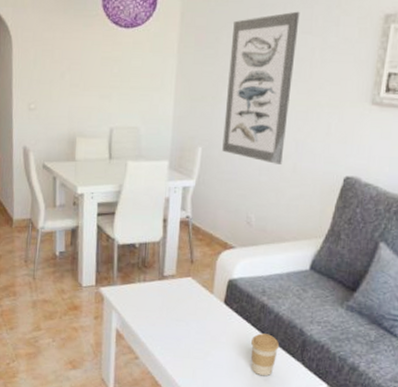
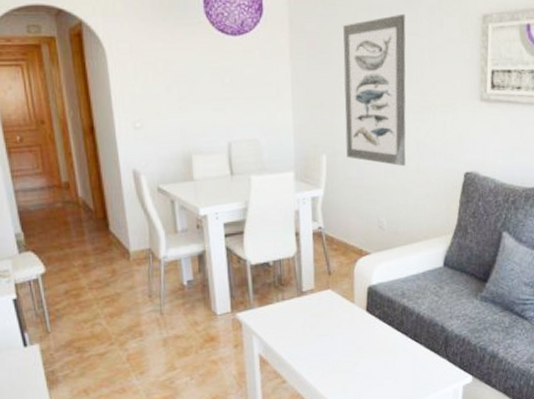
coffee cup: present [251,333,279,376] -> none [397,335,423,379]

